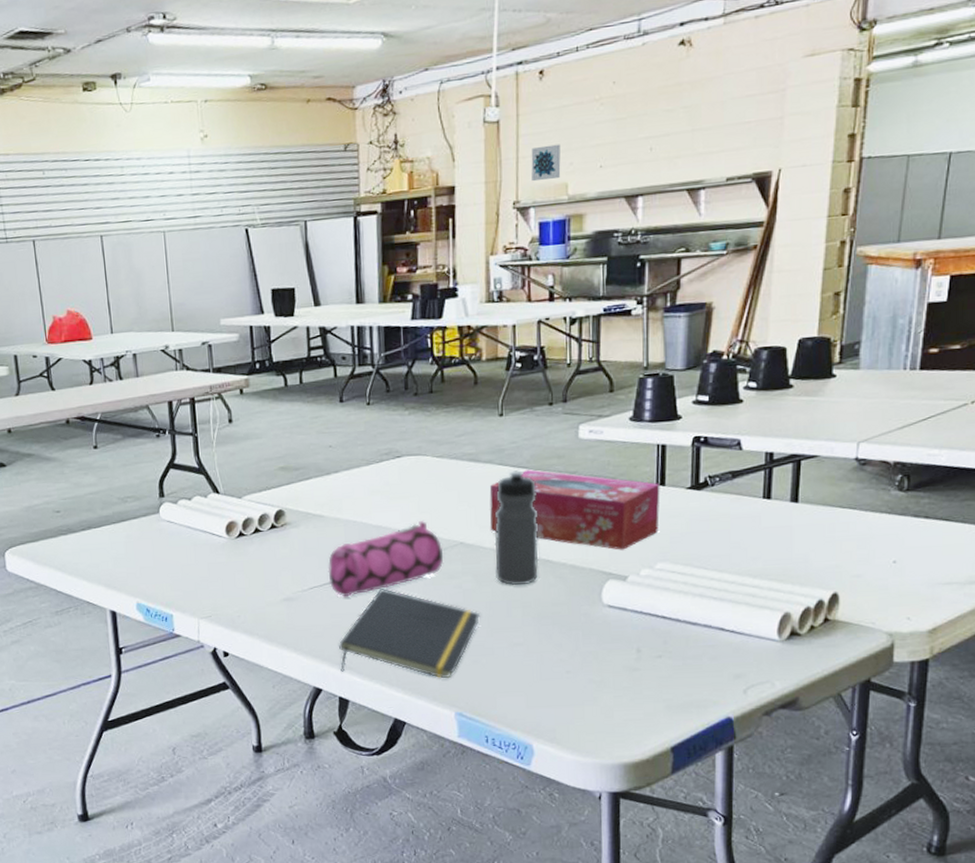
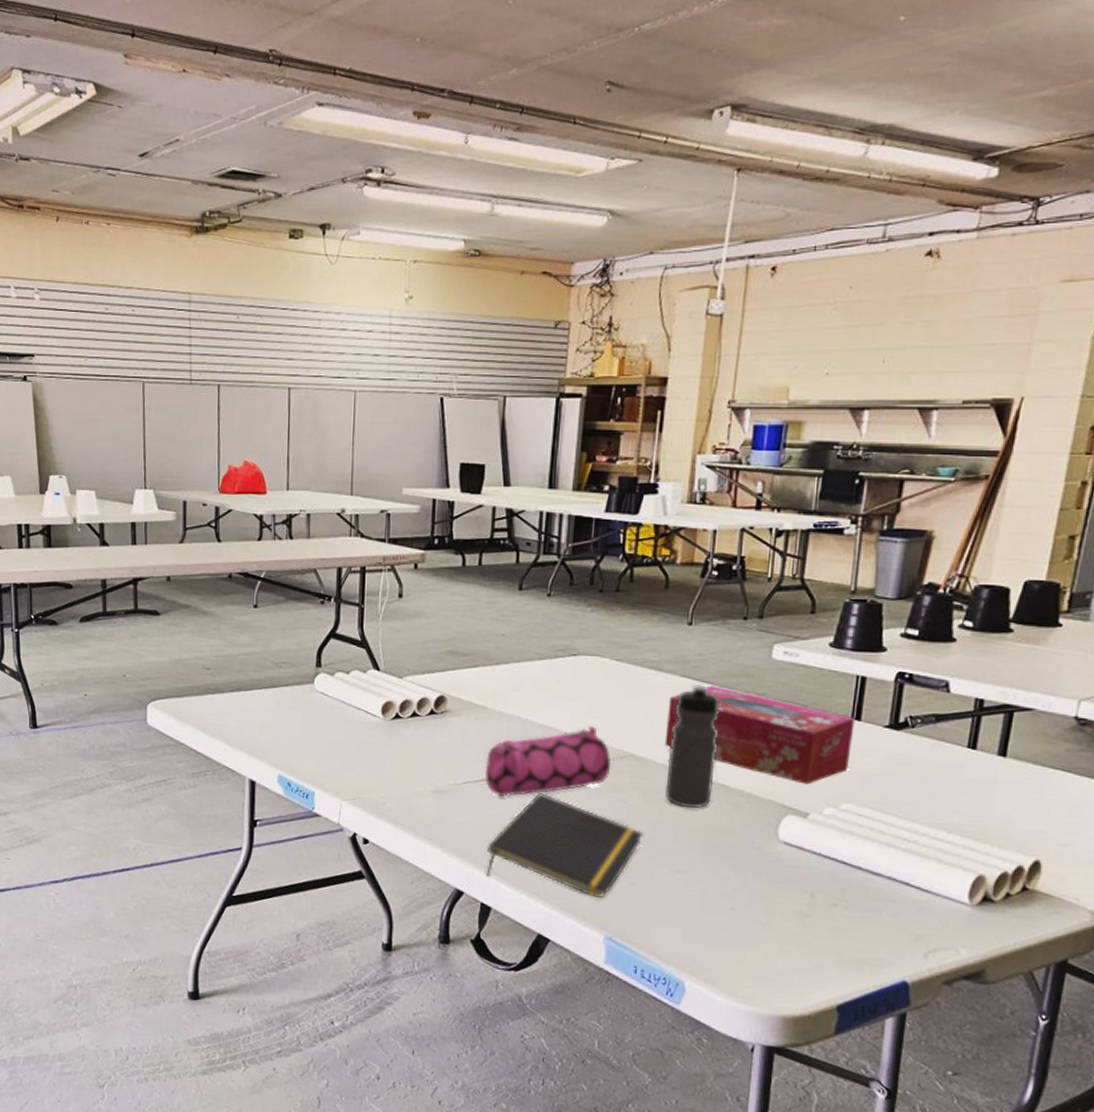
wall art: present [531,144,561,182] -> none [751,345,786,382]

